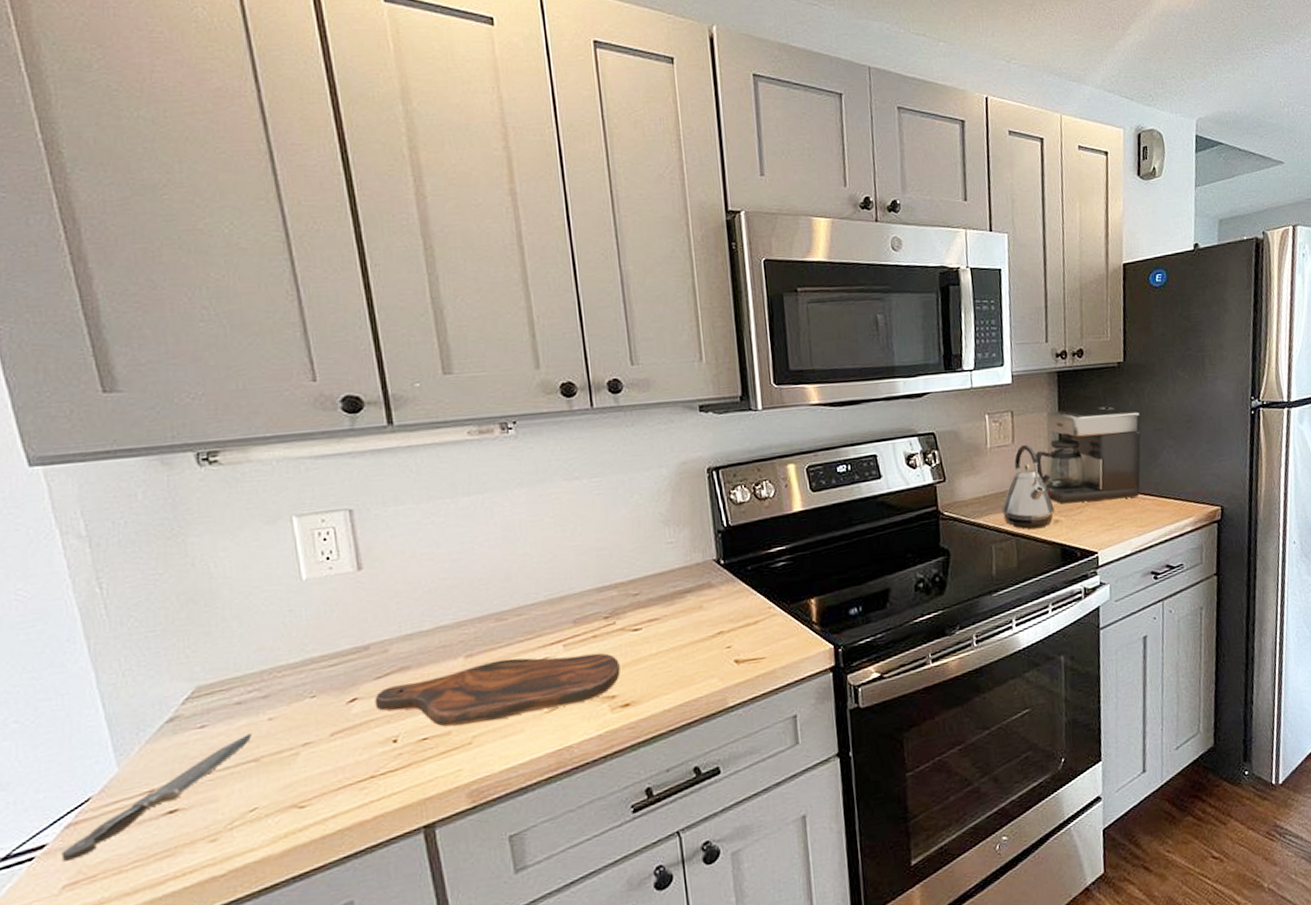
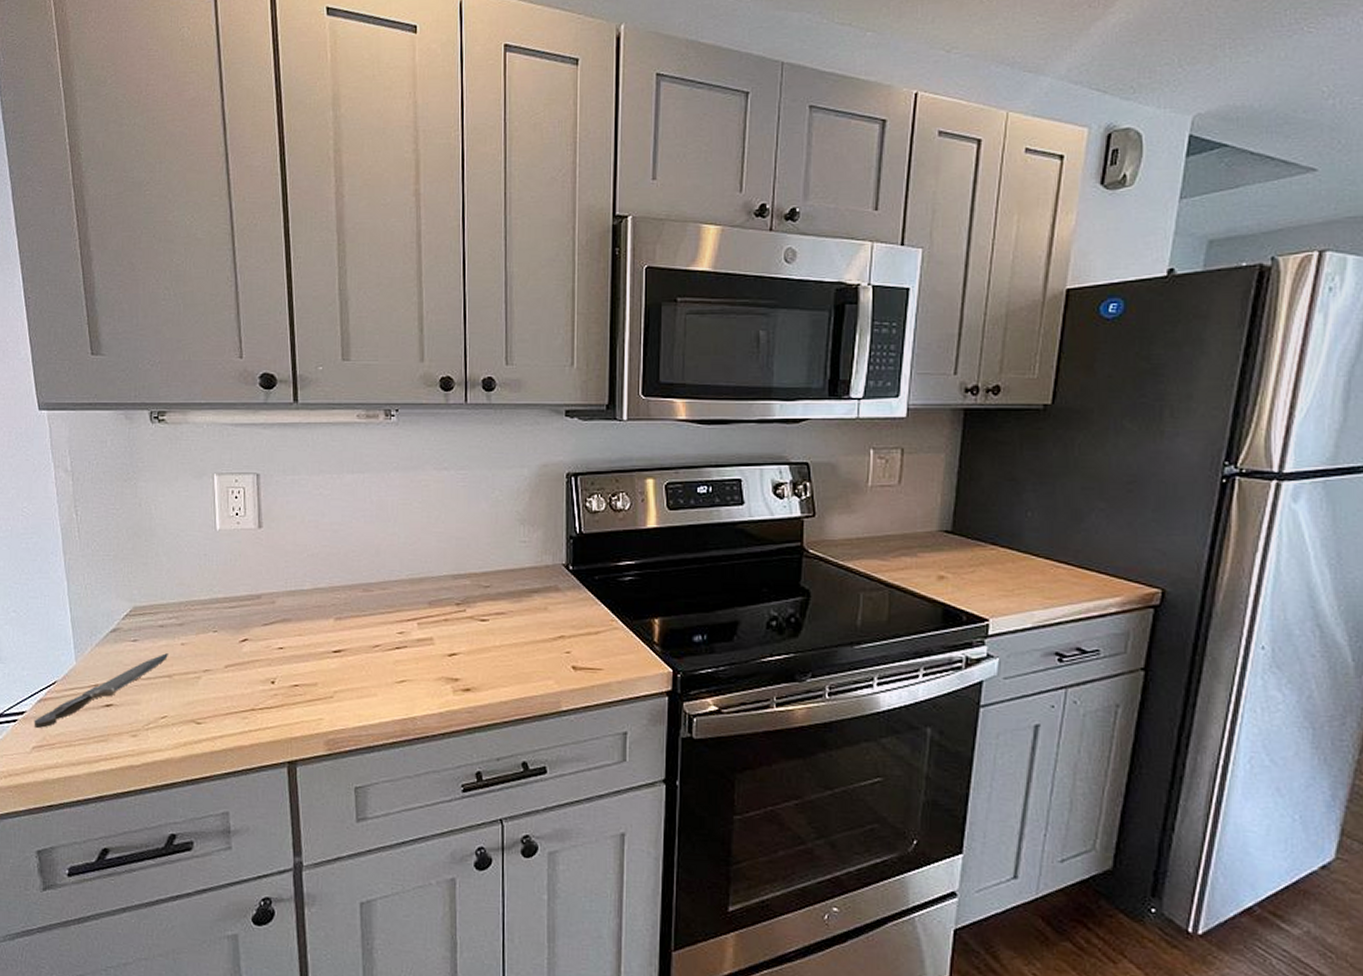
cutting board: present [374,653,621,727] -> none [261,627,465,681]
kettle: present [1001,444,1055,530] -> none [876,487,941,583]
coffee maker: present [1035,406,1141,504] -> none [924,452,1067,563]

